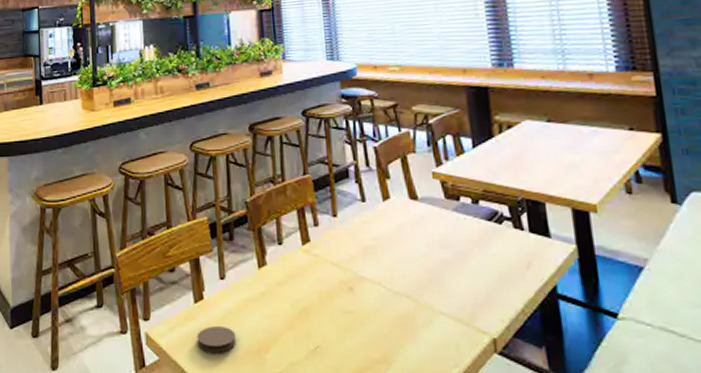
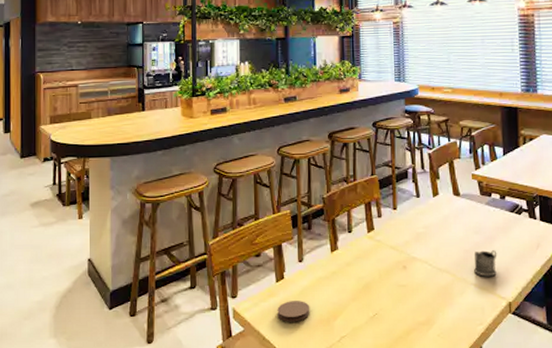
tea glass holder: none [441,270,474,304] -> present [474,250,497,277]

